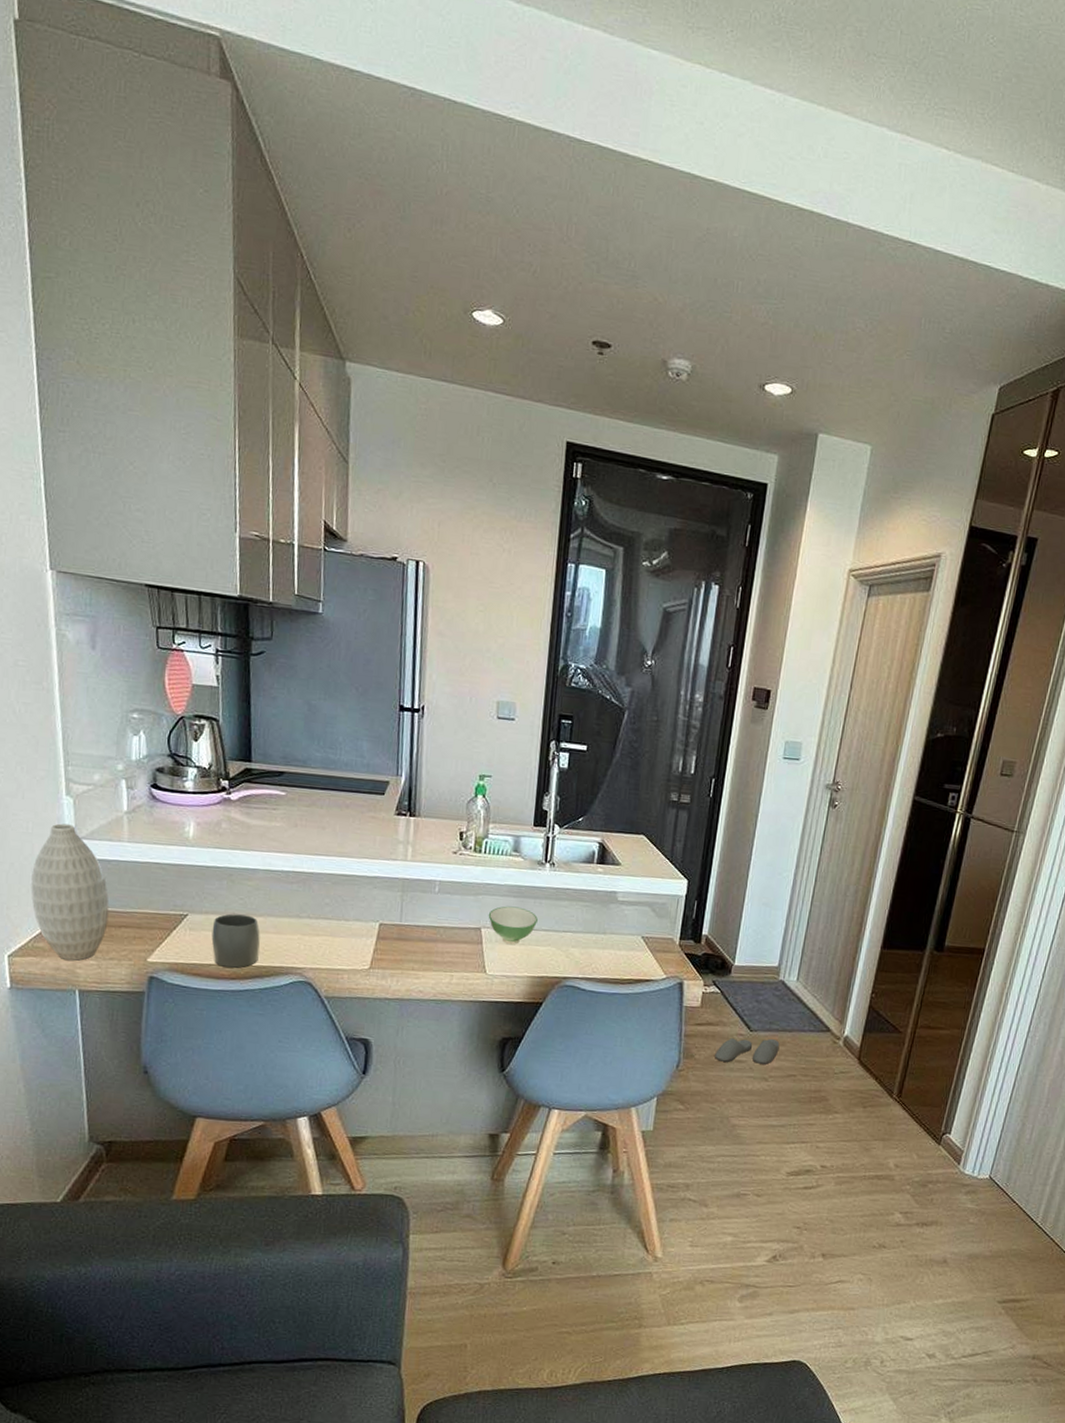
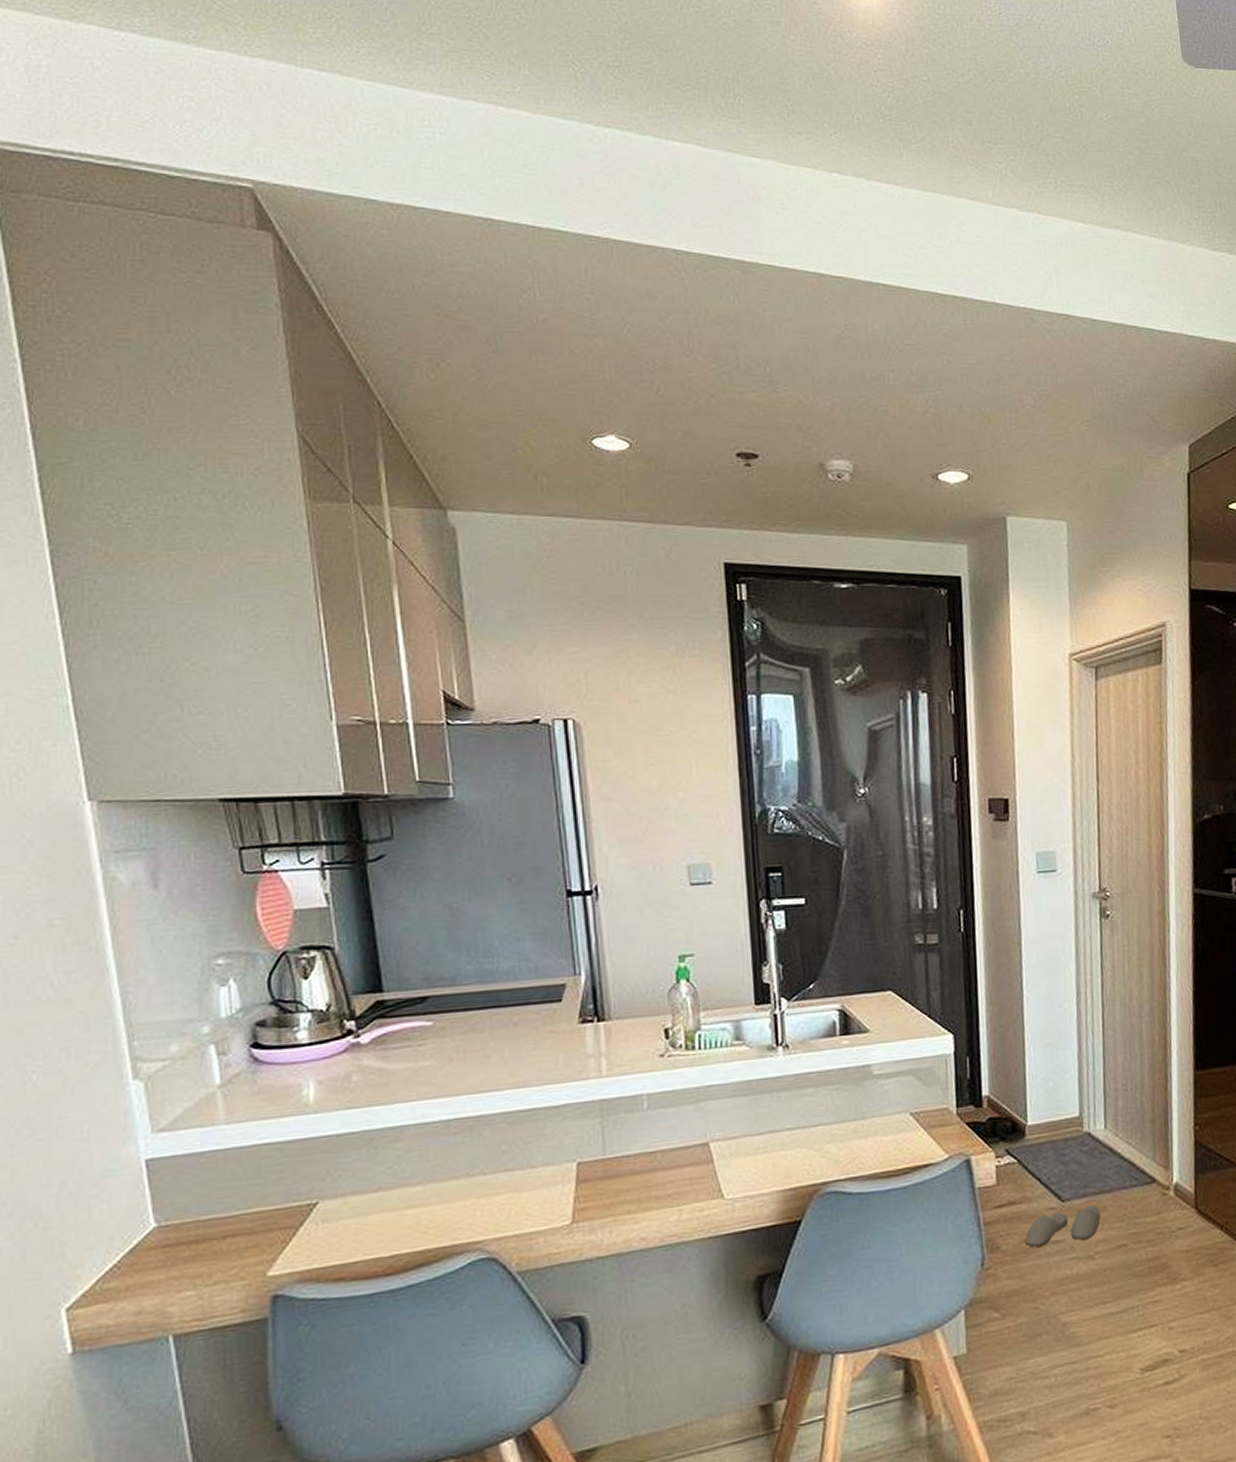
vase: present [31,823,110,961] -> none [92,1115,207,1299]
mug: present [211,914,260,968] -> none [353,1187,421,1262]
bowl: present [488,906,538,944] -> none [715,1107,779,1156]

